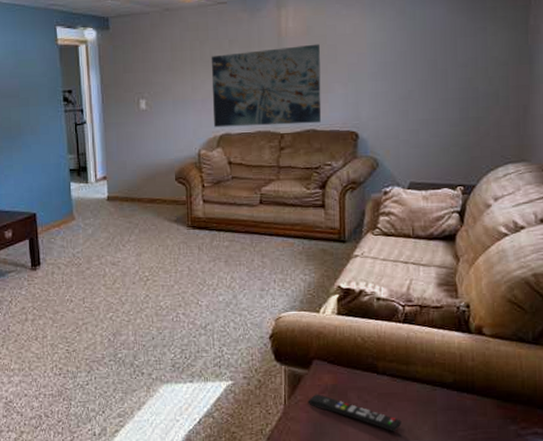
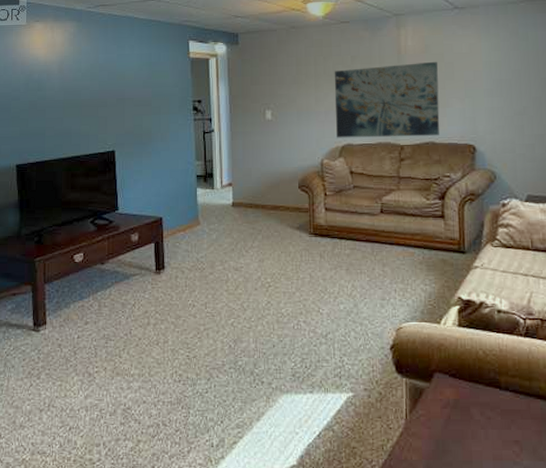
remote control: present [308,394,402,432] -> none [429,409,526,452]

